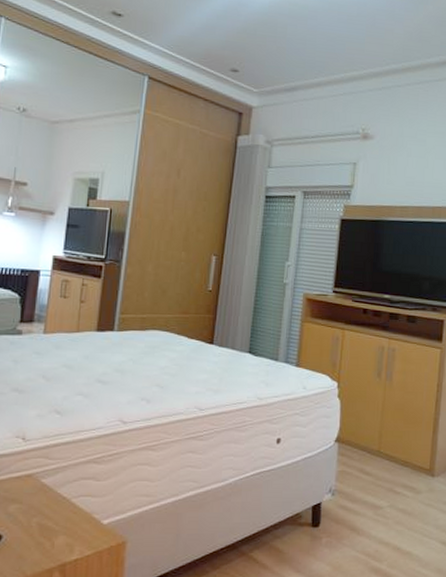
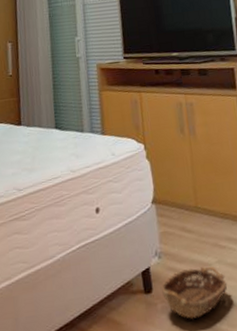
basket: none [328,509,395,556] -> present [160,265,228,319]

